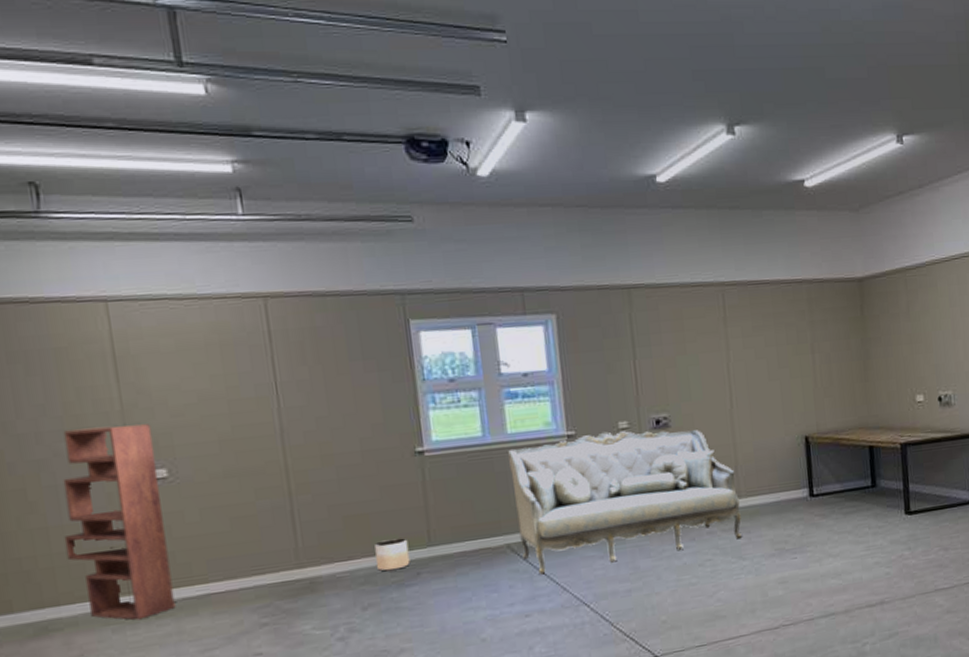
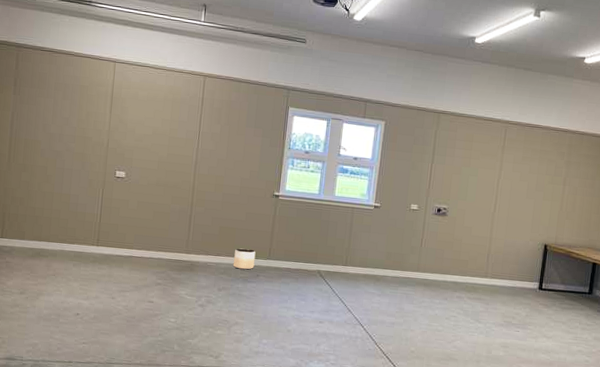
shelving unit: present [63,424,176,620] -> none [59,136,123,262]
sofa: present [508,430,742,575] -> none [326,207,487,307]

